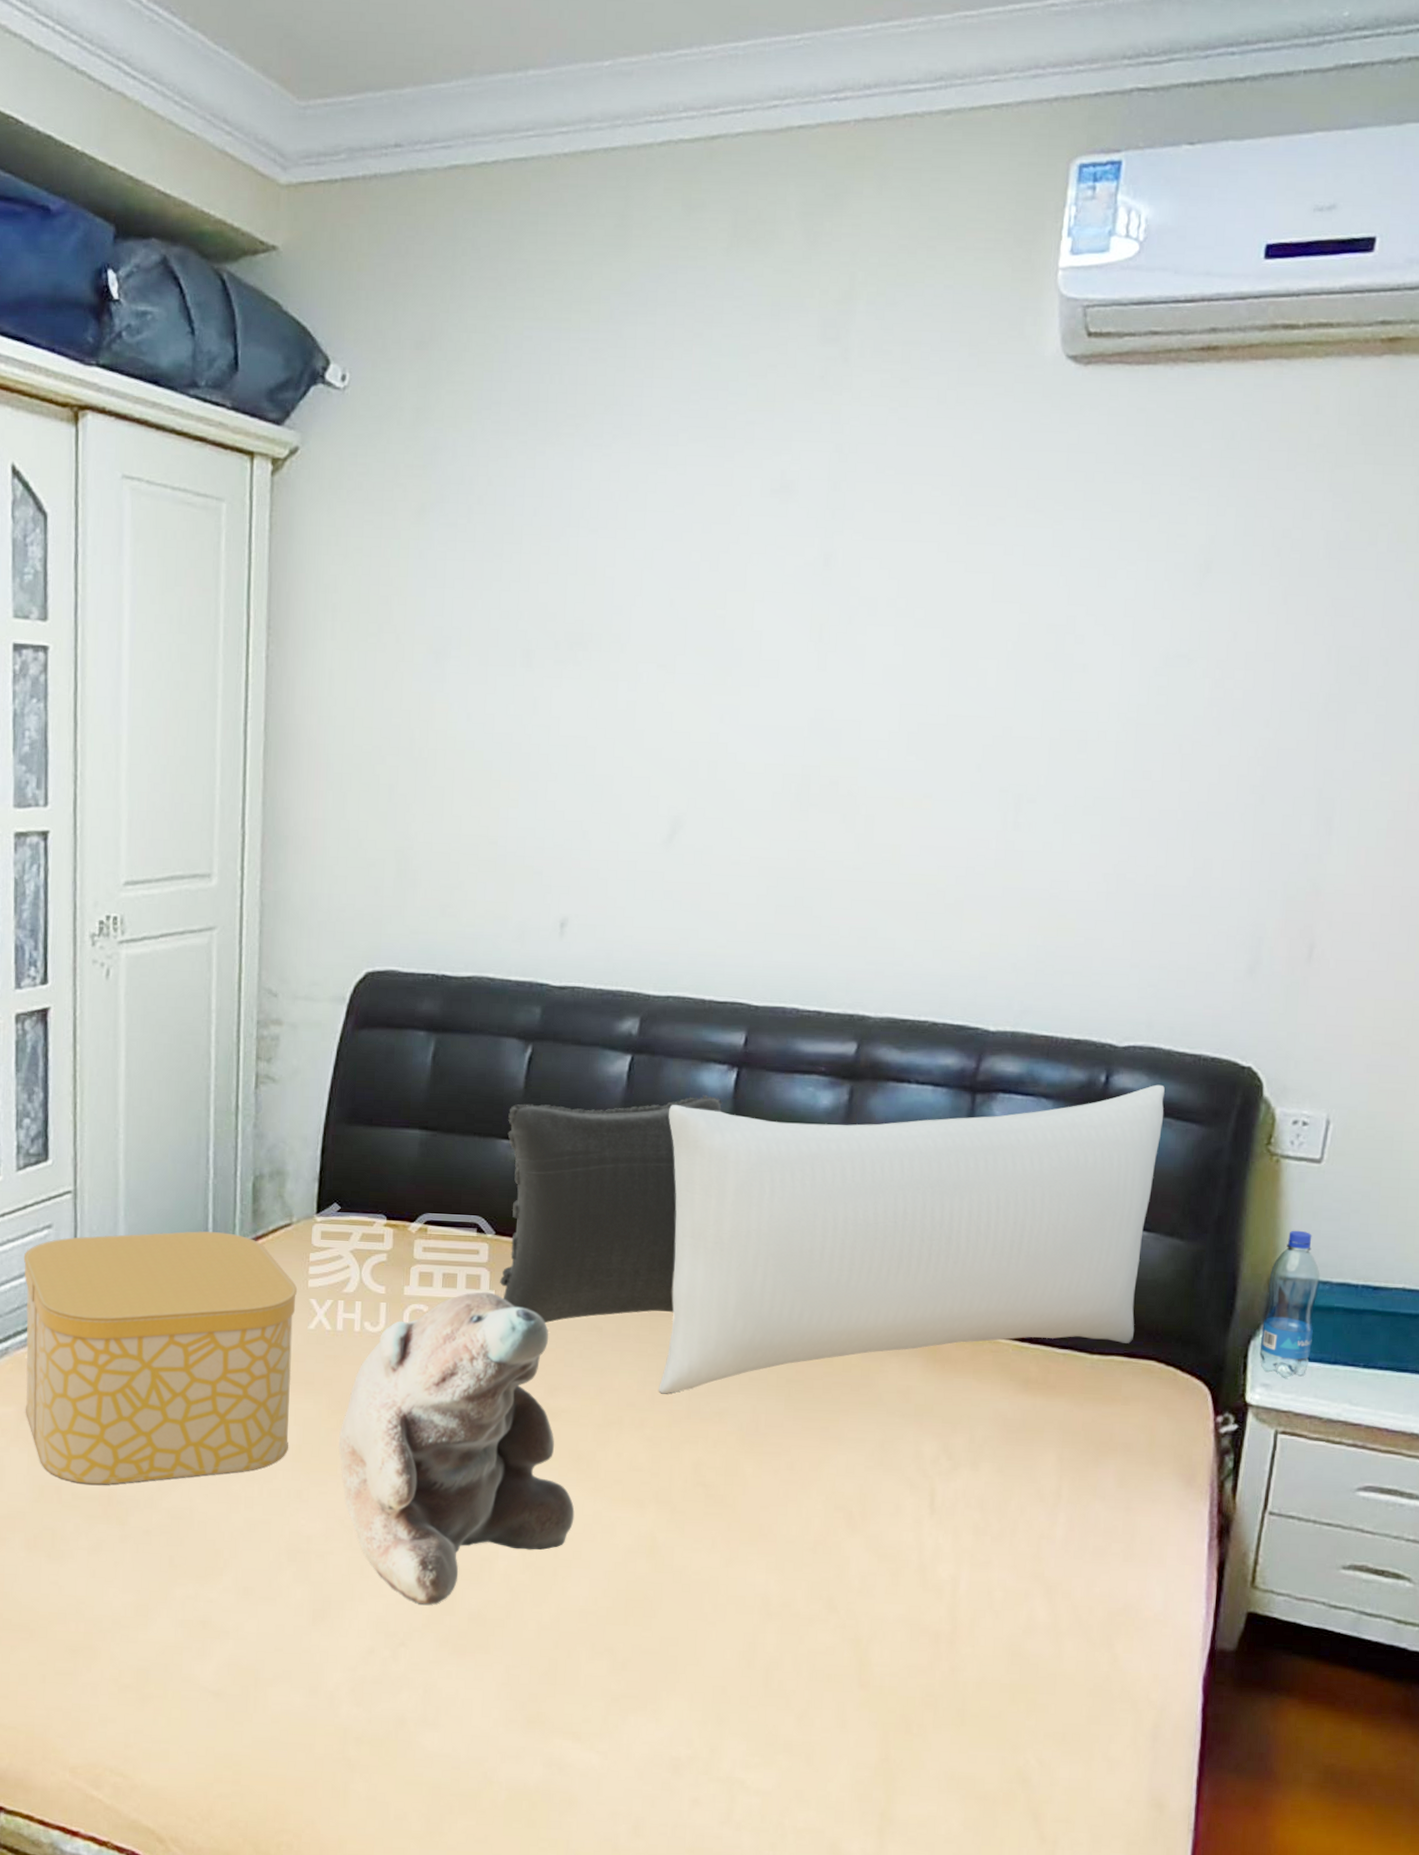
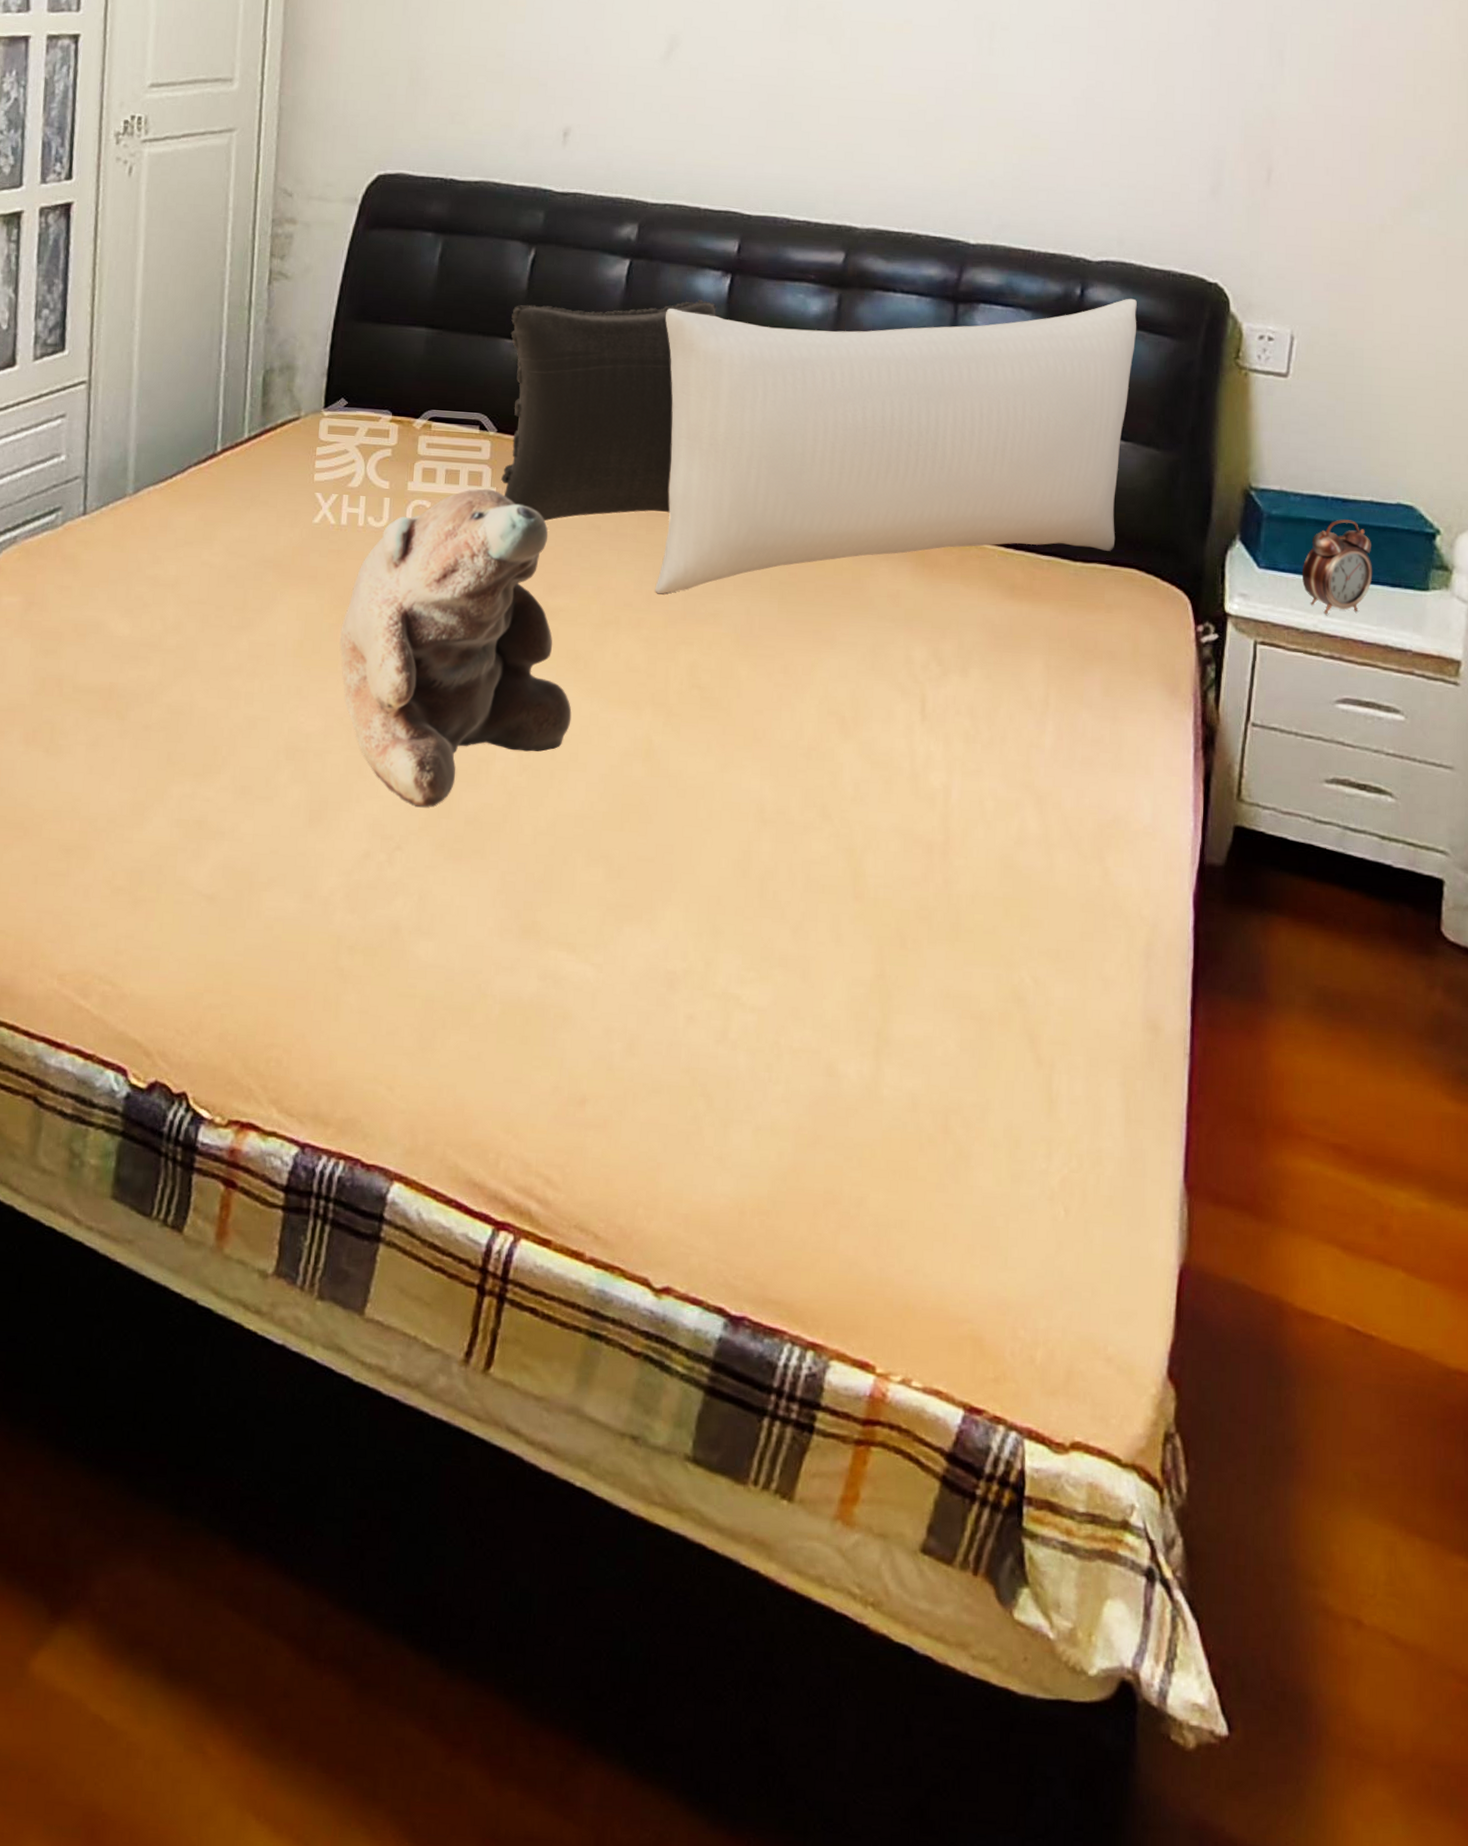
storage box: present [23,1231,298,1485] -> none [30,423,304,678]
bottle: present [1259,1230,1320,1378] -> none [1236,442,1291,589]
alarm clock: none [1327,1307,1403,1403] -> present [1302,519,1373,614]

